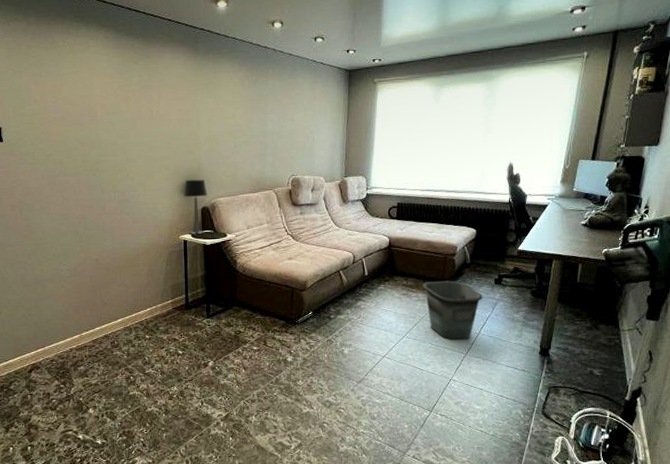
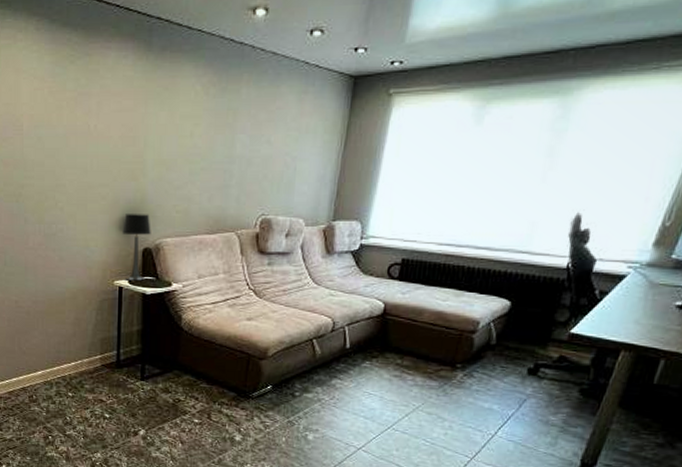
waste bin: present [422,280,483,340] -> none [423,363,508,440]

